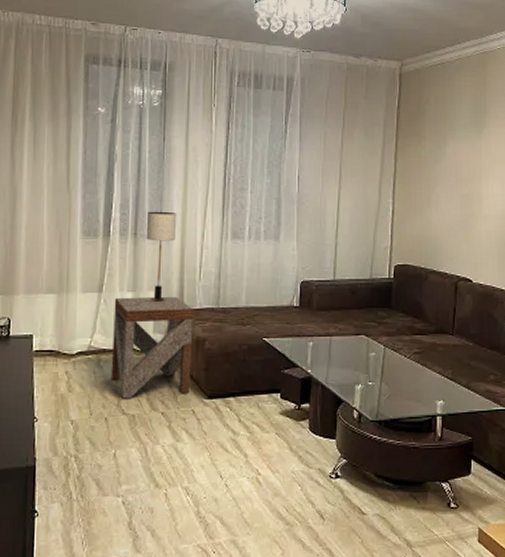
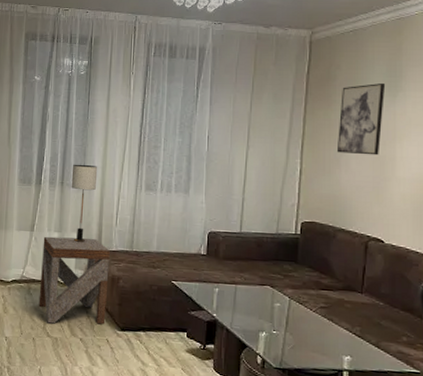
wall art: none [427,118,472,193] -> present [336,82,386,156]

